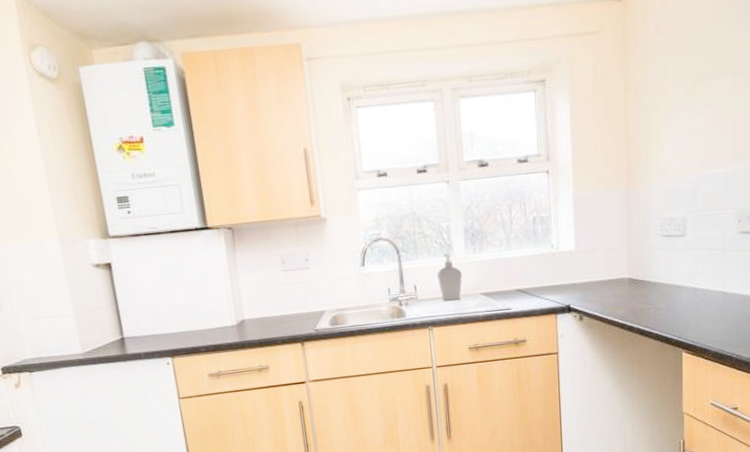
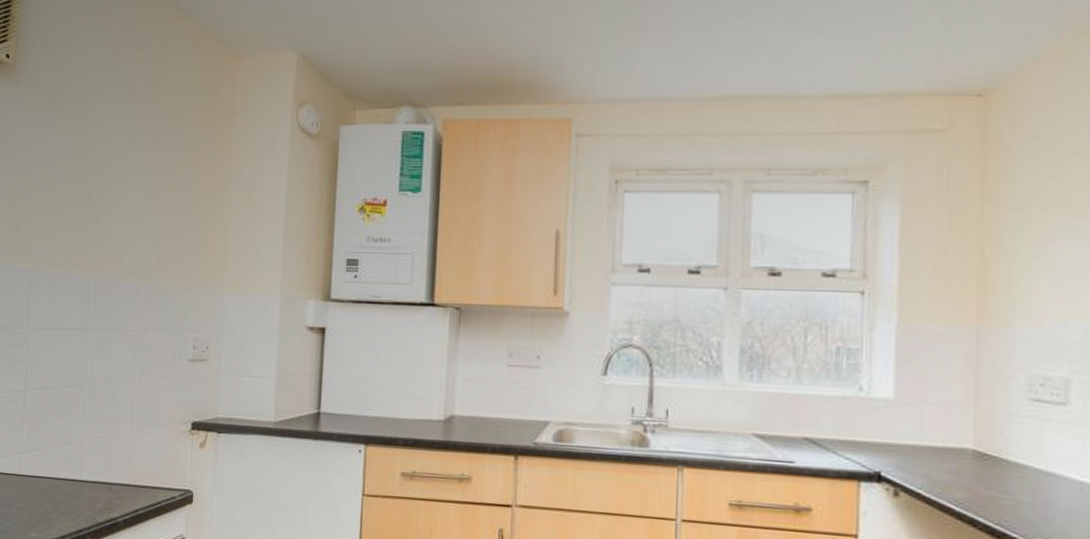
soap bottle: present [437,253,462,301] -> none [697,375,731,438]

